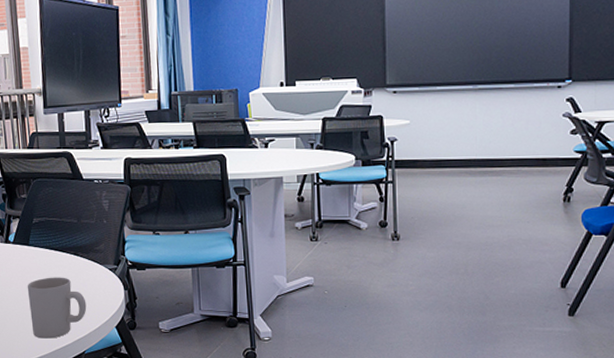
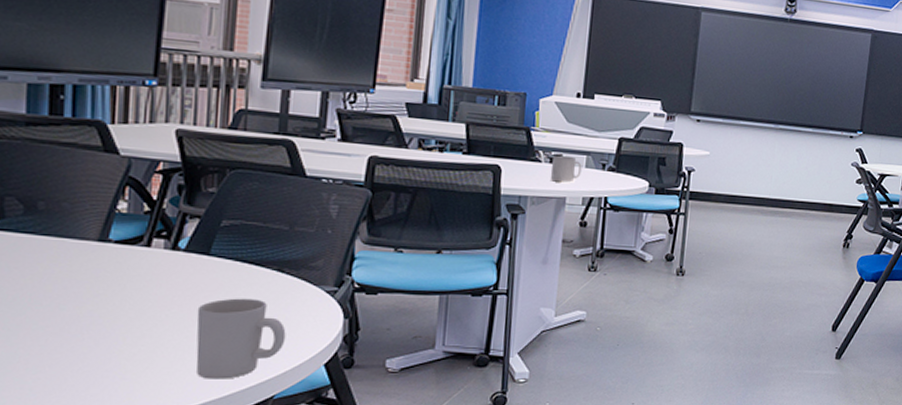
mug: none [266,139,293,164] -> present [550,155,582,183]

